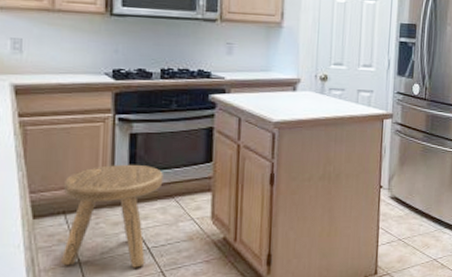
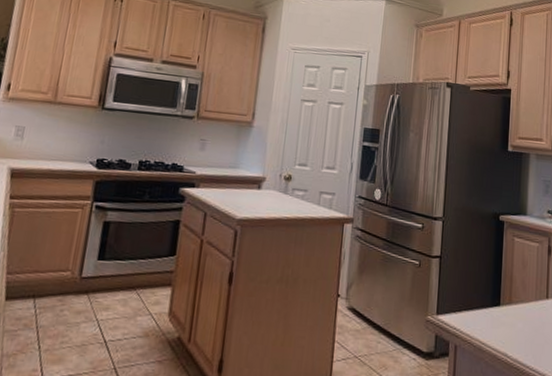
stool: present [61,164,163,268] -> none [23,251,129,362]

